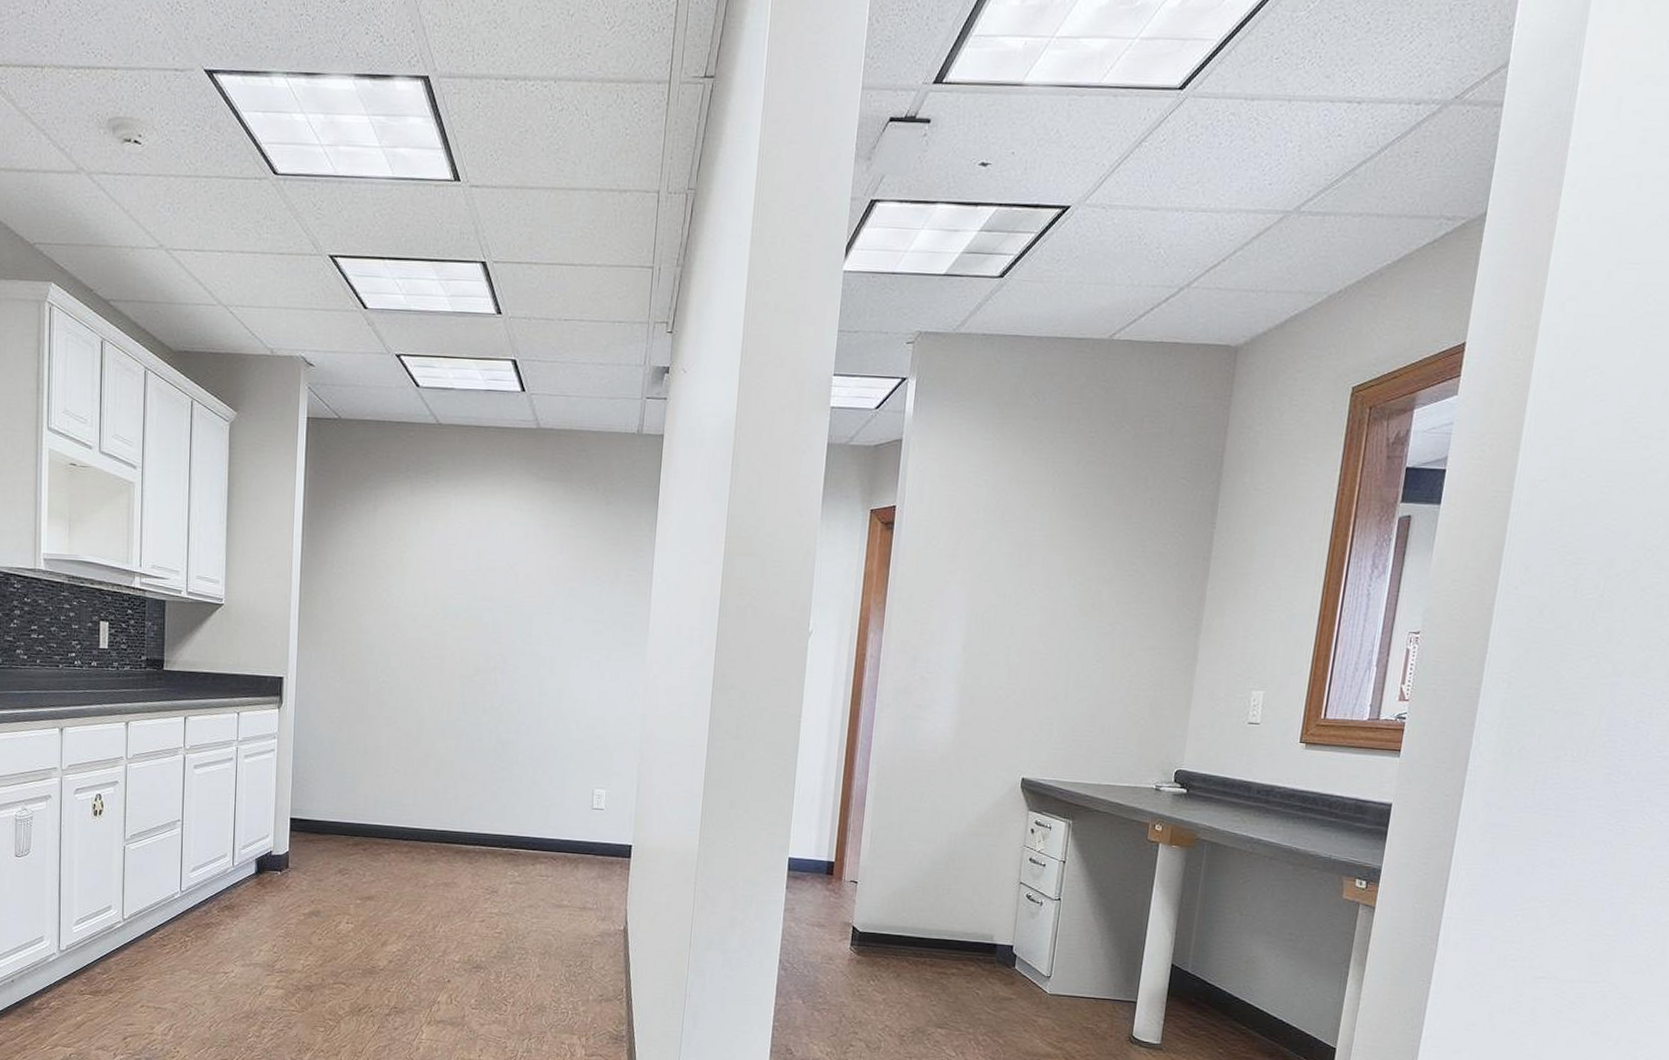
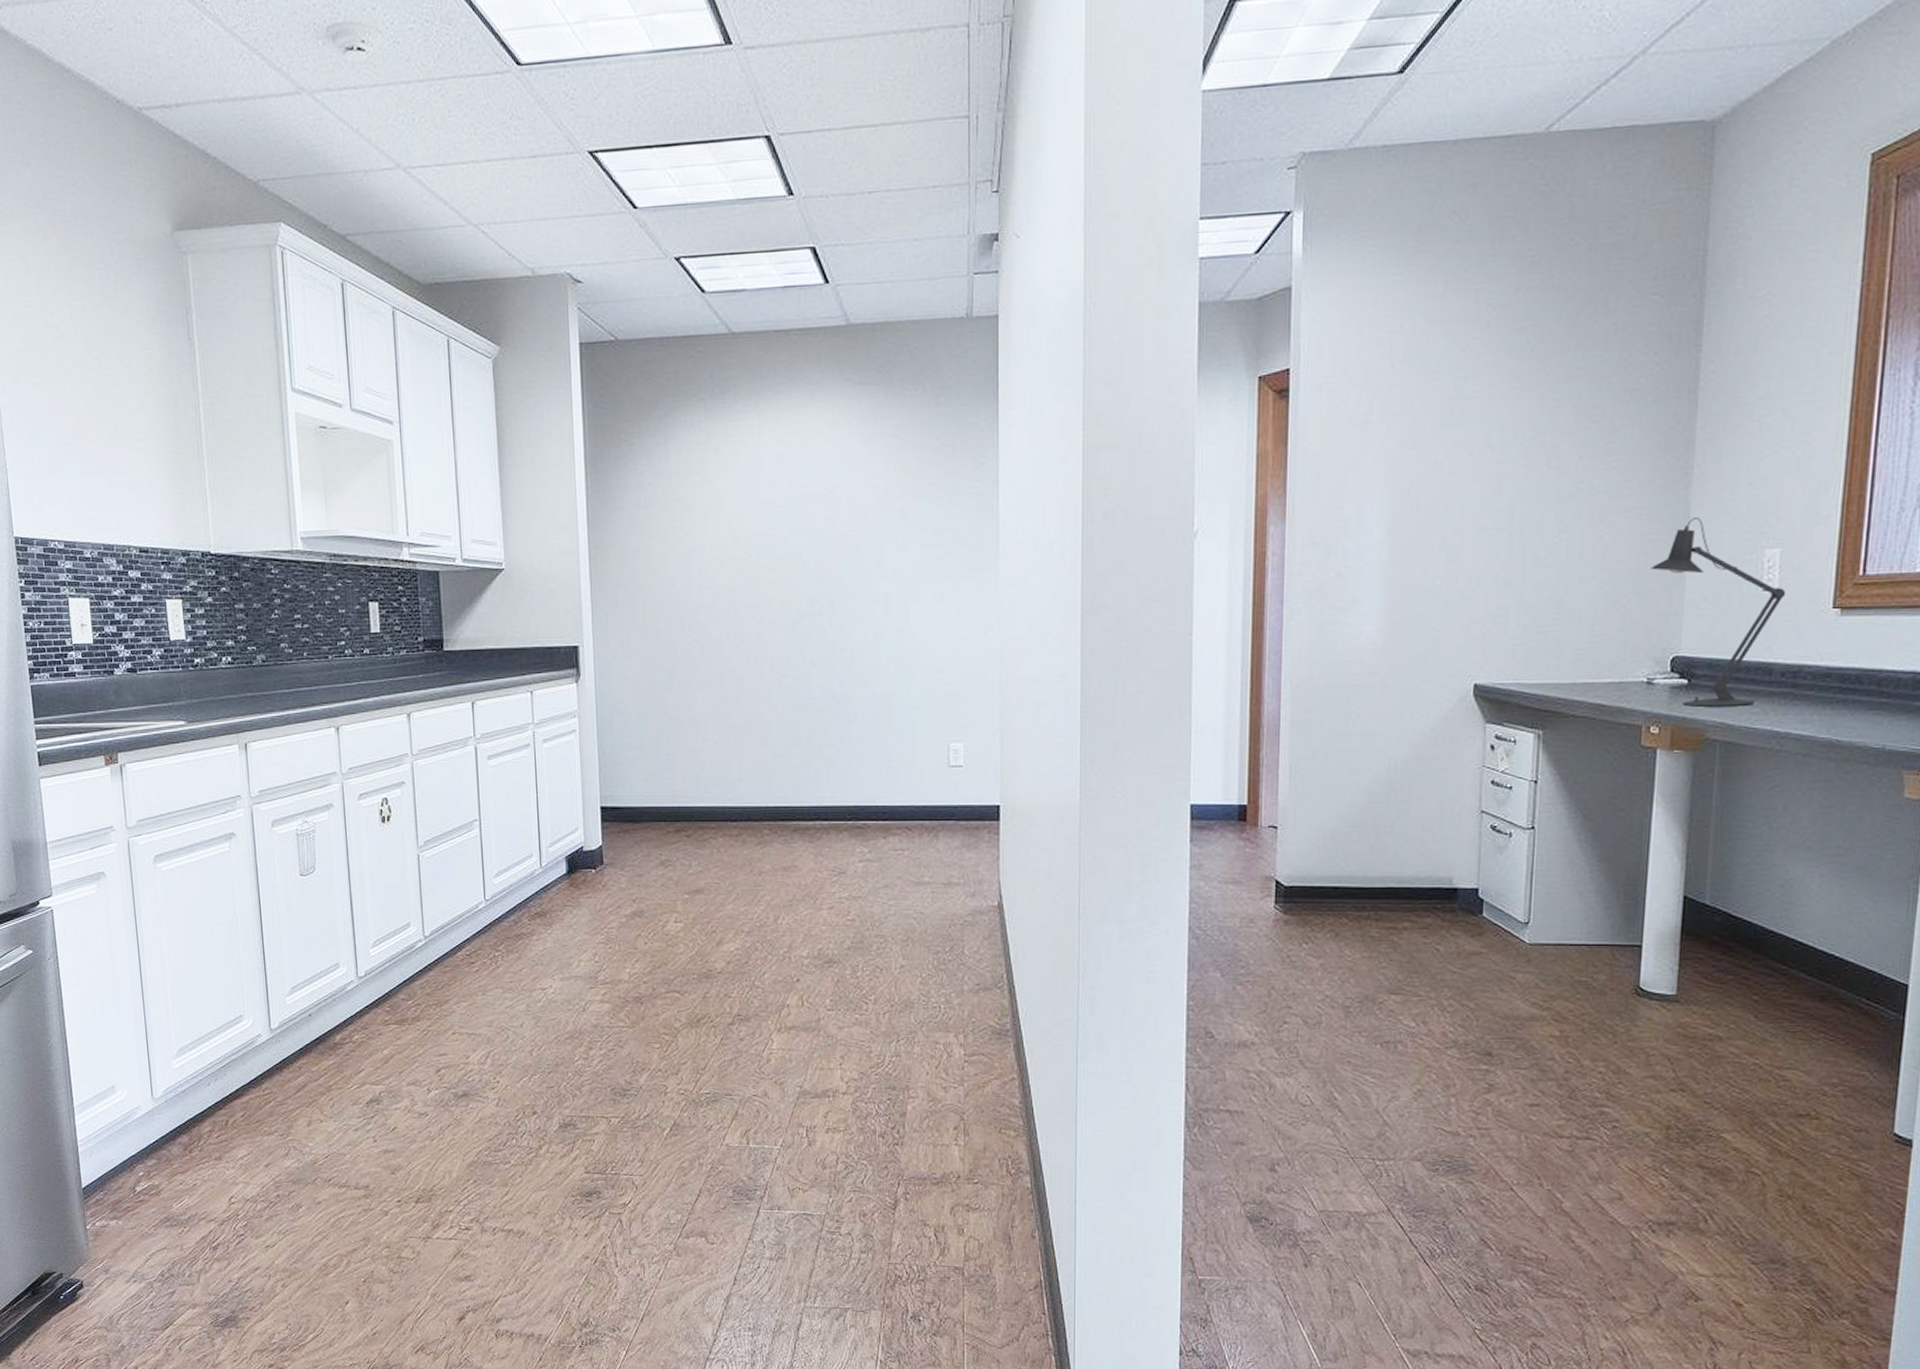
desk lamp: none [1165,660,1266,815] -> present [1651,518,1786,707]

